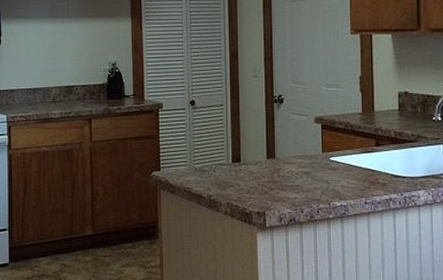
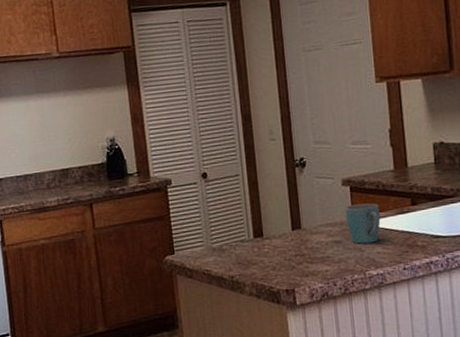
mug: none [316,141,347,177] -> present [345,203,381,244]

